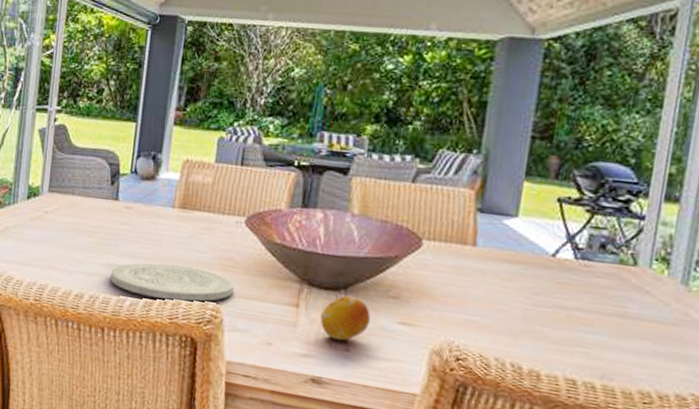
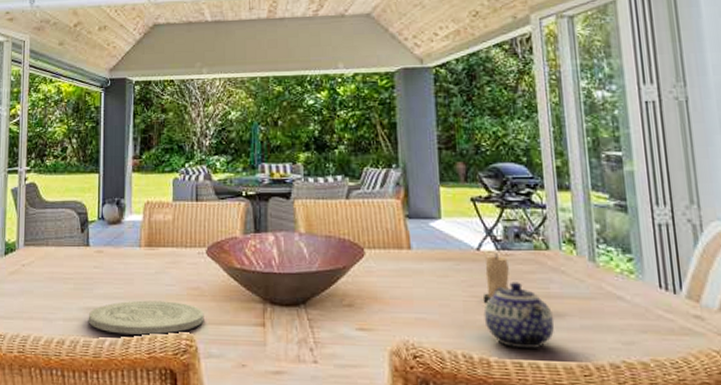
fruit: present [320,295,371,341] -> none [286,309,331,354]
teapot: none [543,295,624,368] -> present [483,282,555,349]
candle: none [546,262,586,314] -> present [482,253,509,302]

